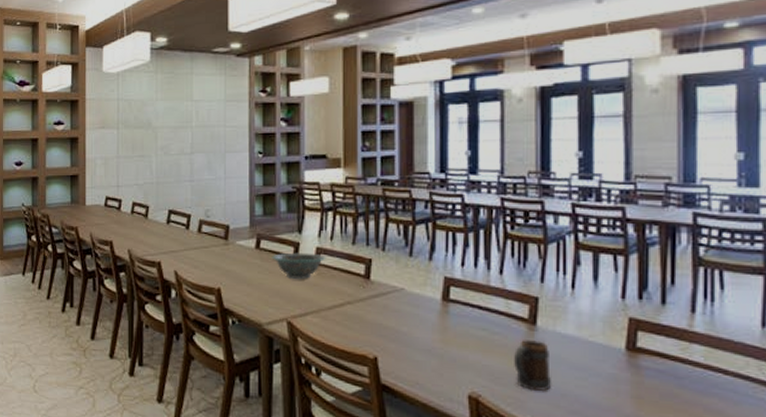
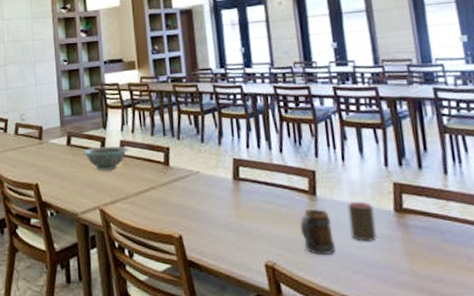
cup: none [571,335,603,381] -> present [347,201,378,242]

